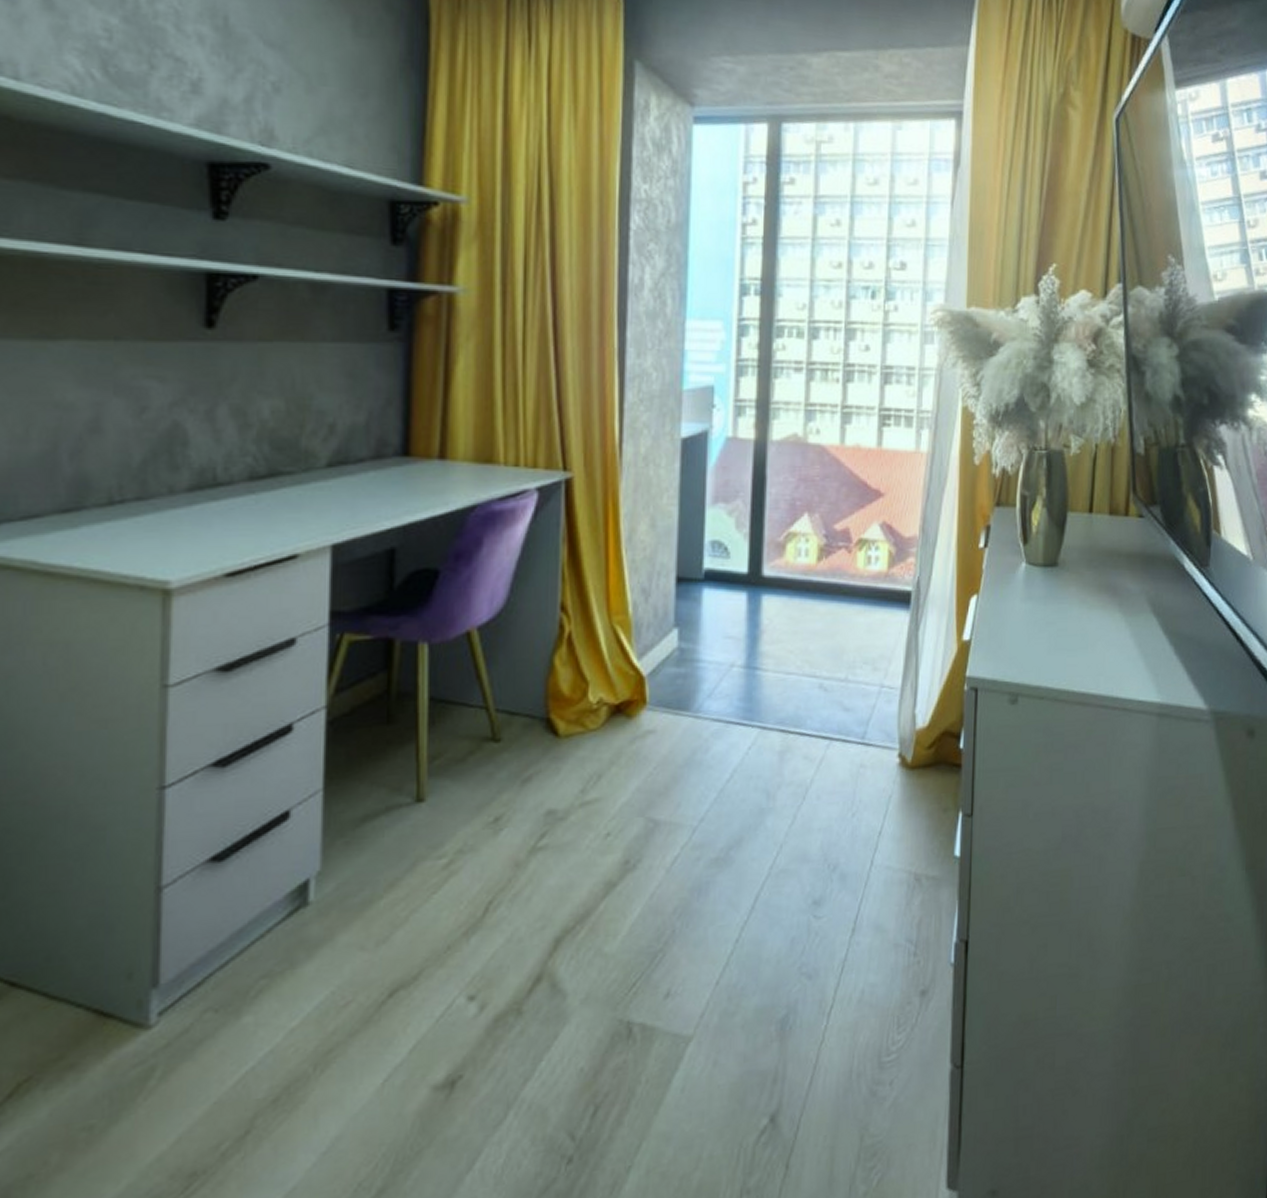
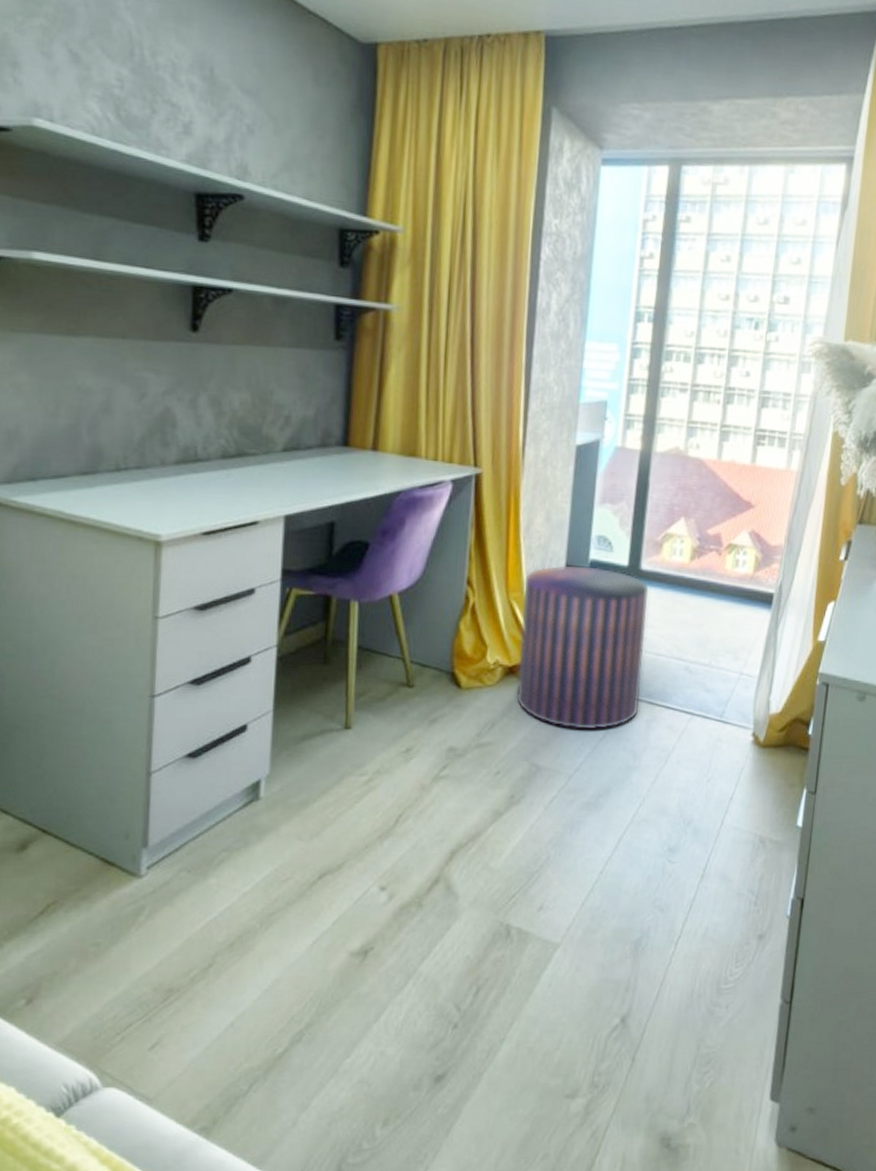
pouf: none [624,576,775,772] -> present [515,564,650,730]

